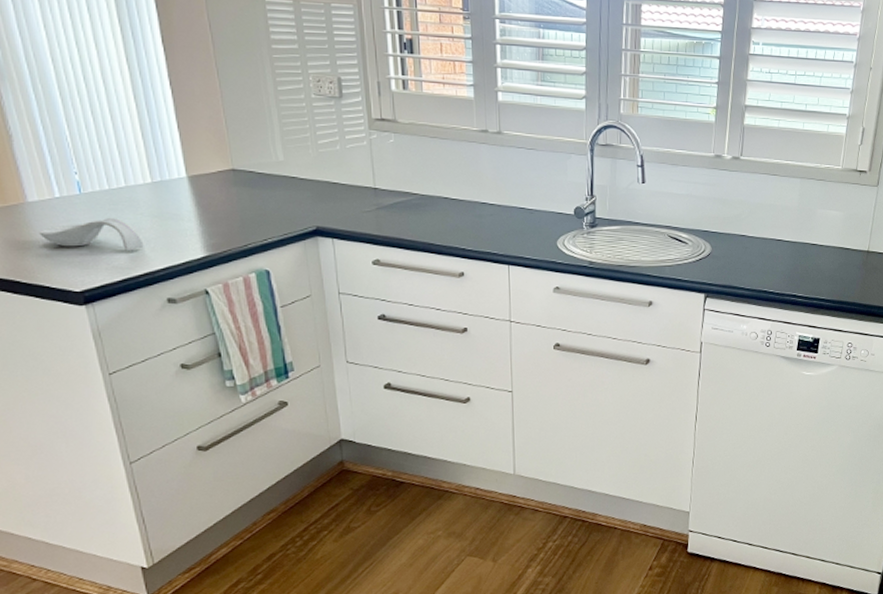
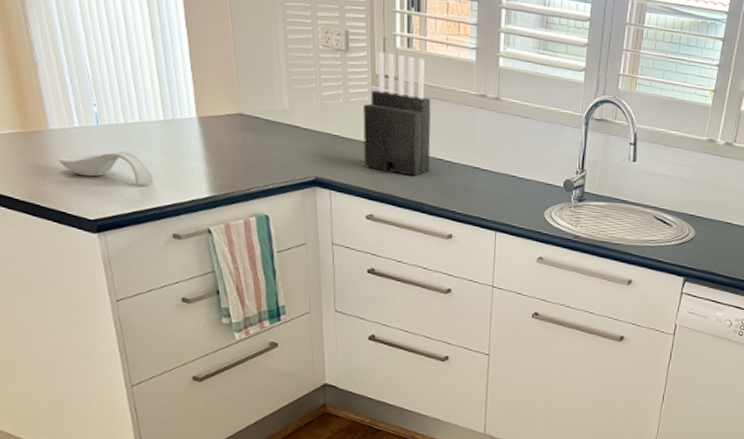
knife block: none [362,96,435,217] -> present [363,52,431,176]

